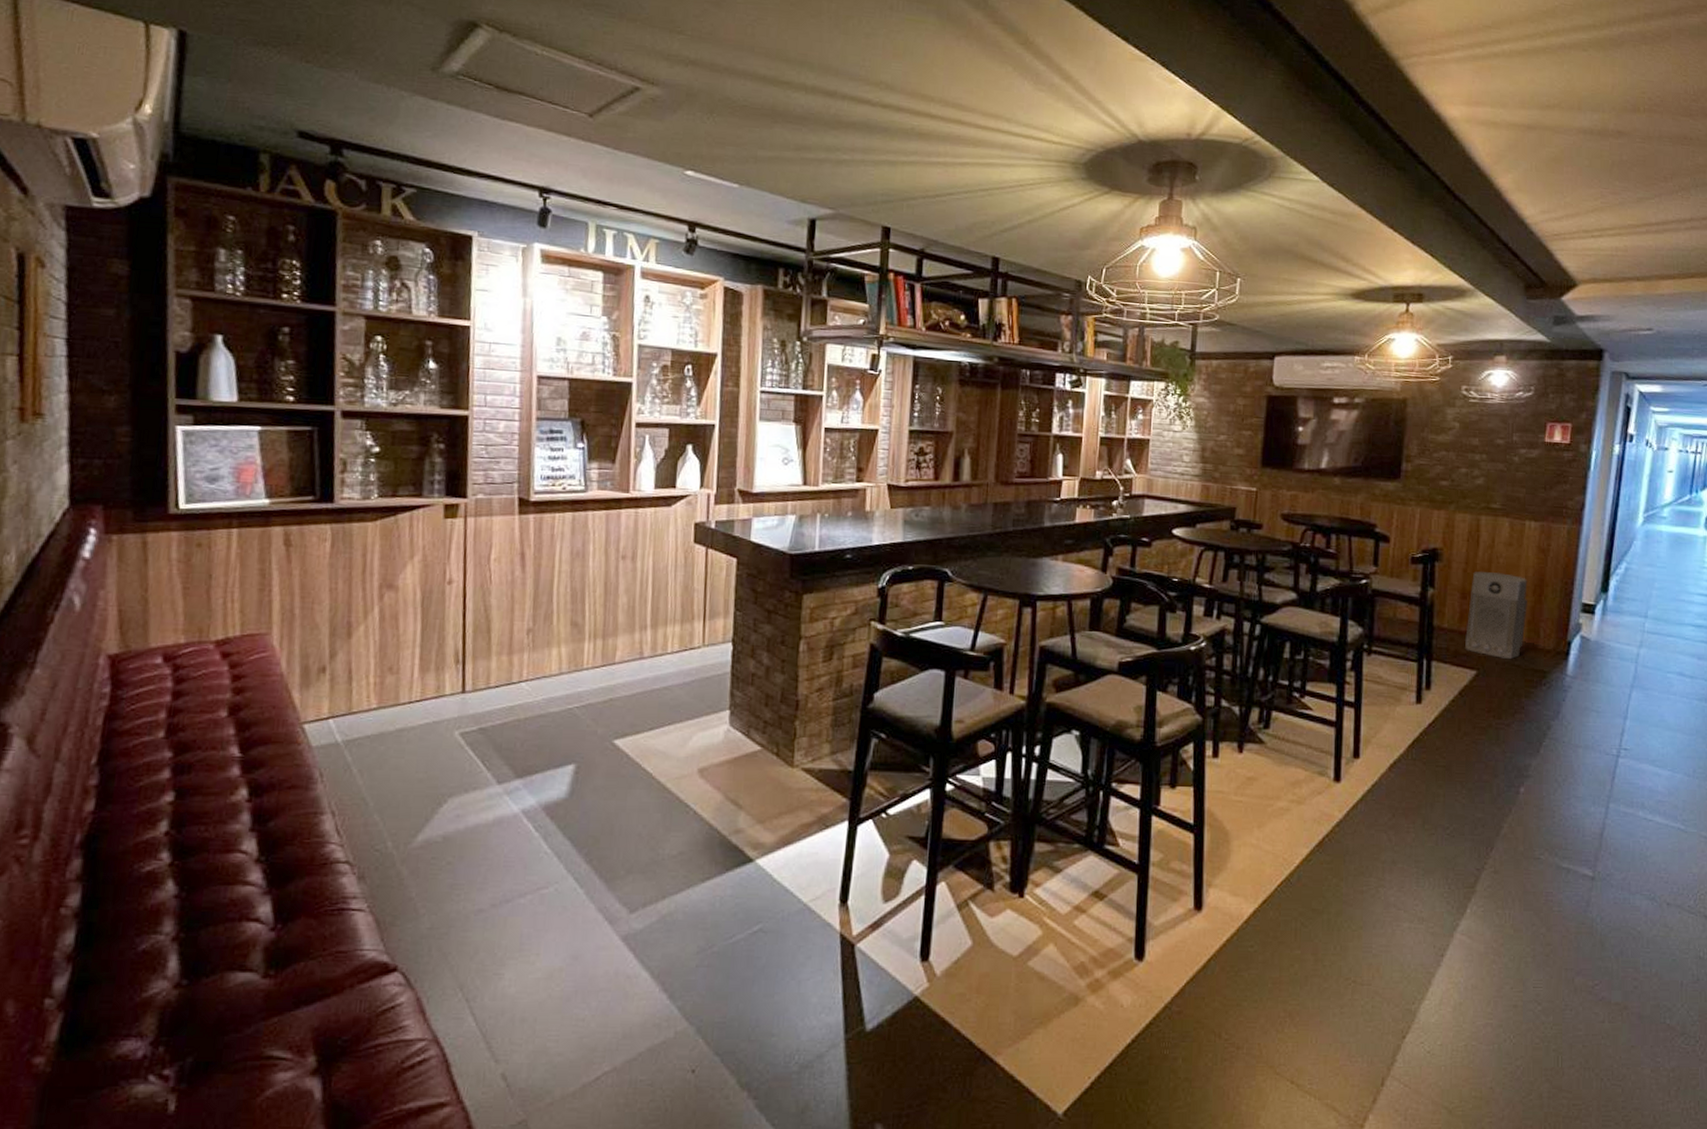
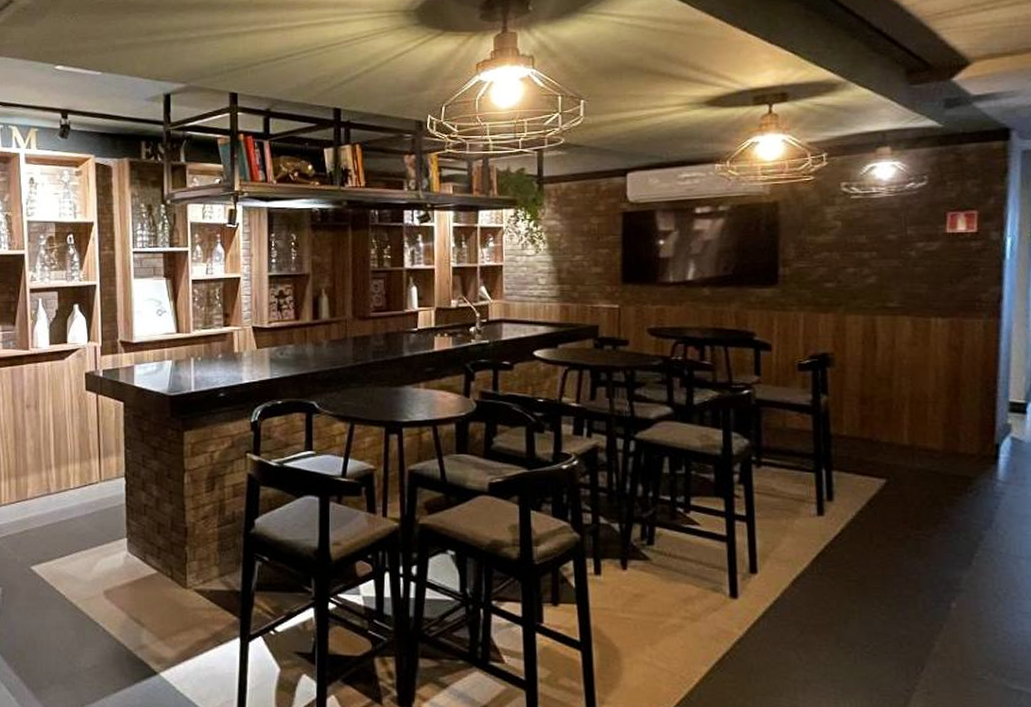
air purifier: present [1464,572,1527,659] -> none [869,375,942,465]

